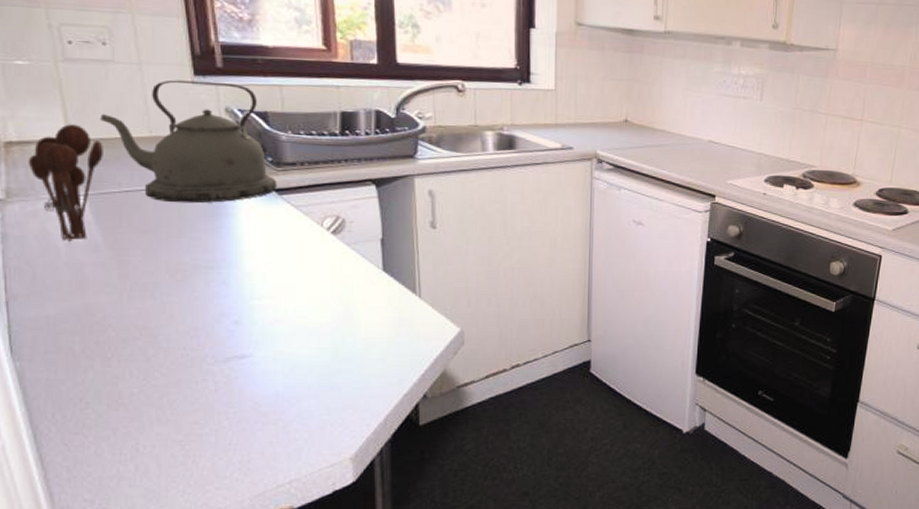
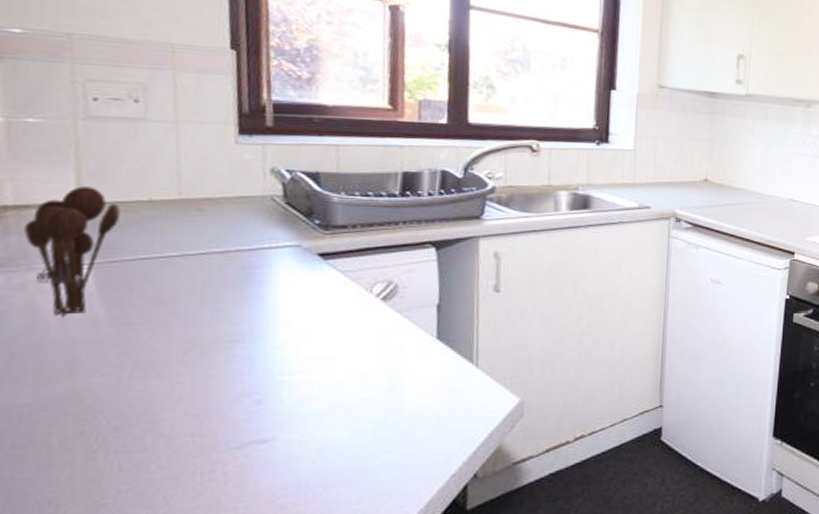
kettle: present [100,80,277,204] -> none [120,139,324,271]

